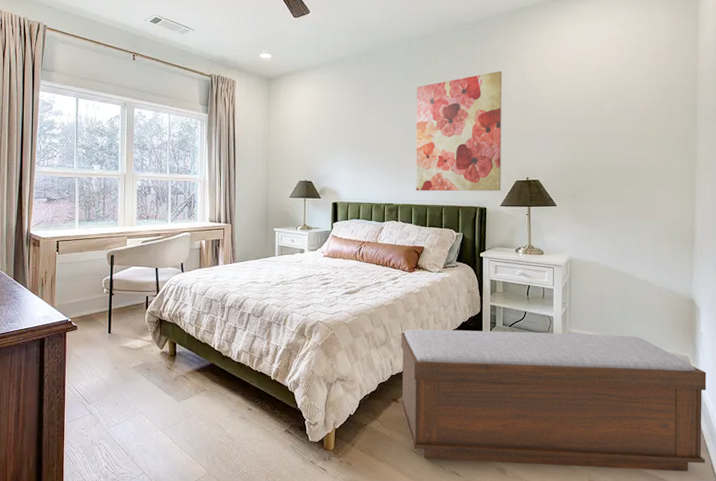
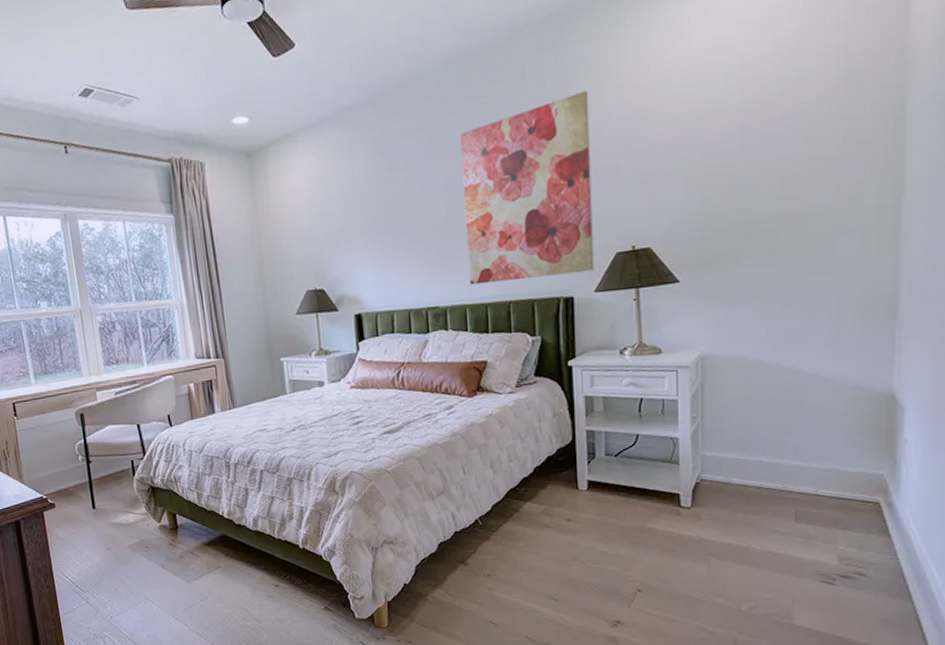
bench: present [400,329,707,472] -> none [464,453,912,631]

